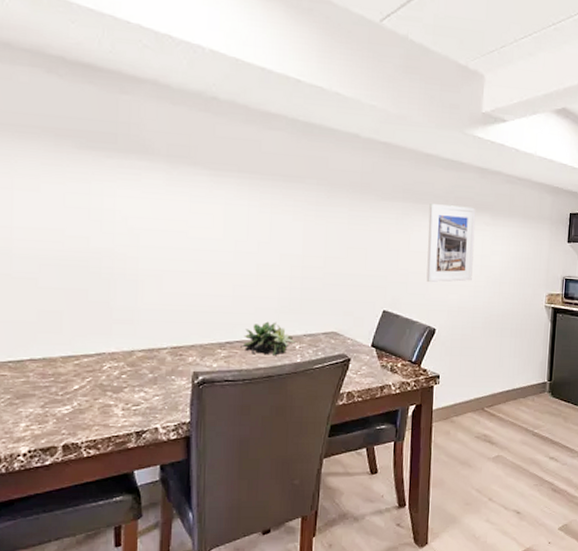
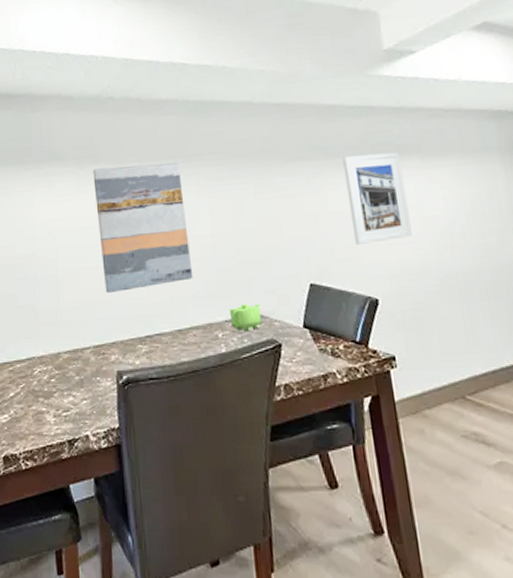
wall art: none [186,171,280,299] -> present [93,163,193,294]
succulent plant: present [240,321,297,357] -> none [161,309,219,349]
teapot: none [308,322,338,346] -> present [229,303,262,332]

